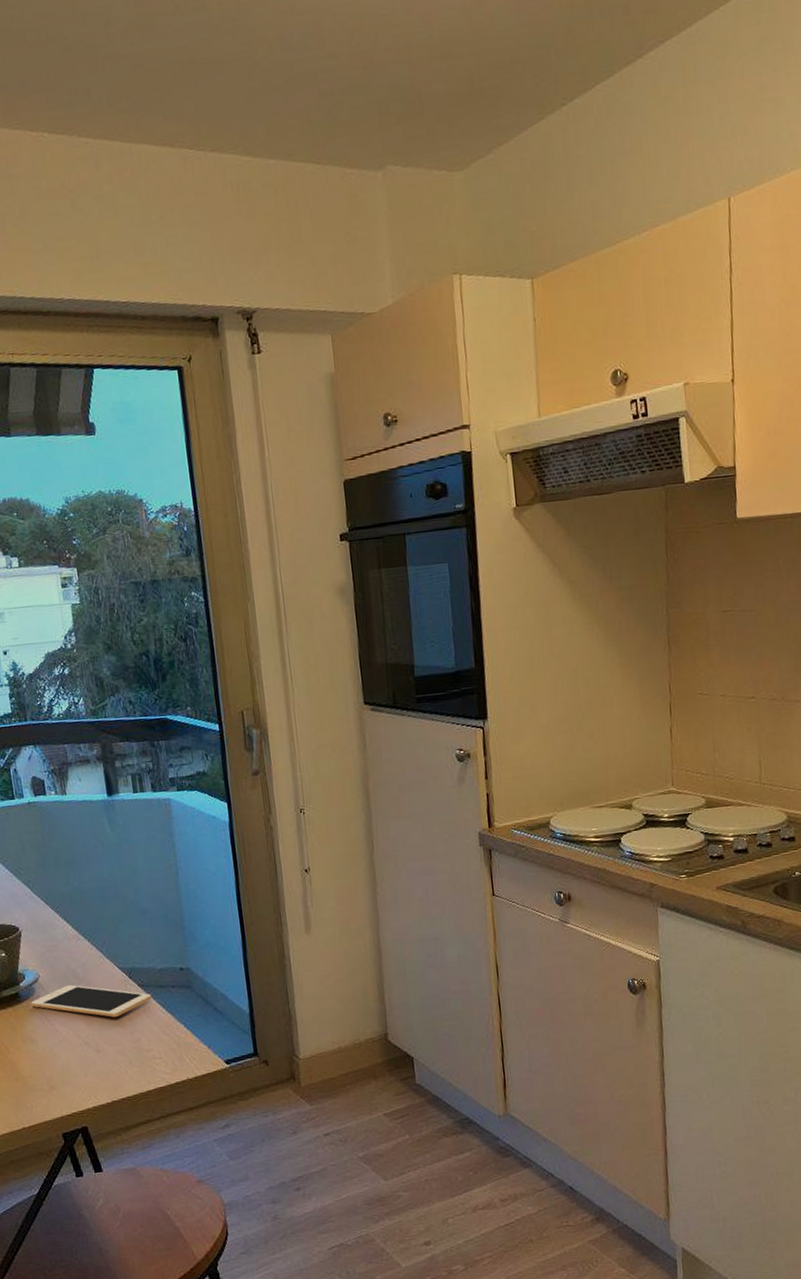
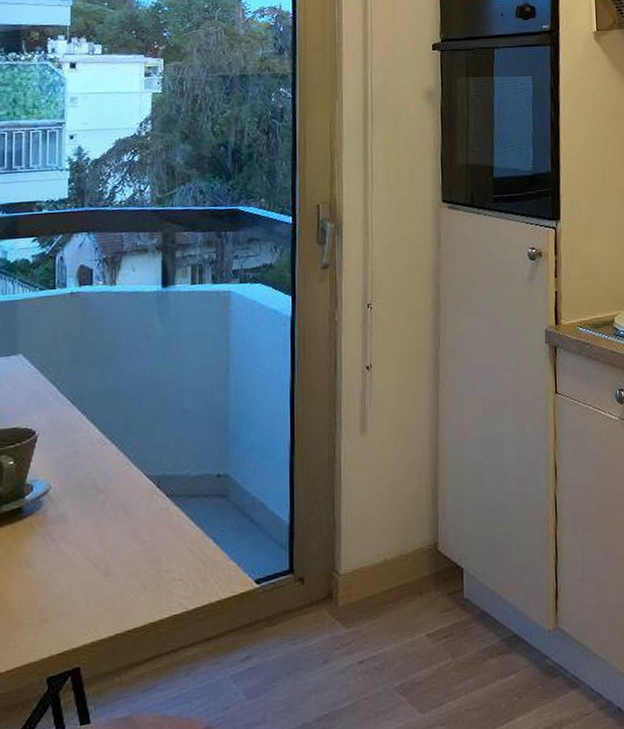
cell phone: present [30,984,152,1017] -> none [34,496,180,533]

